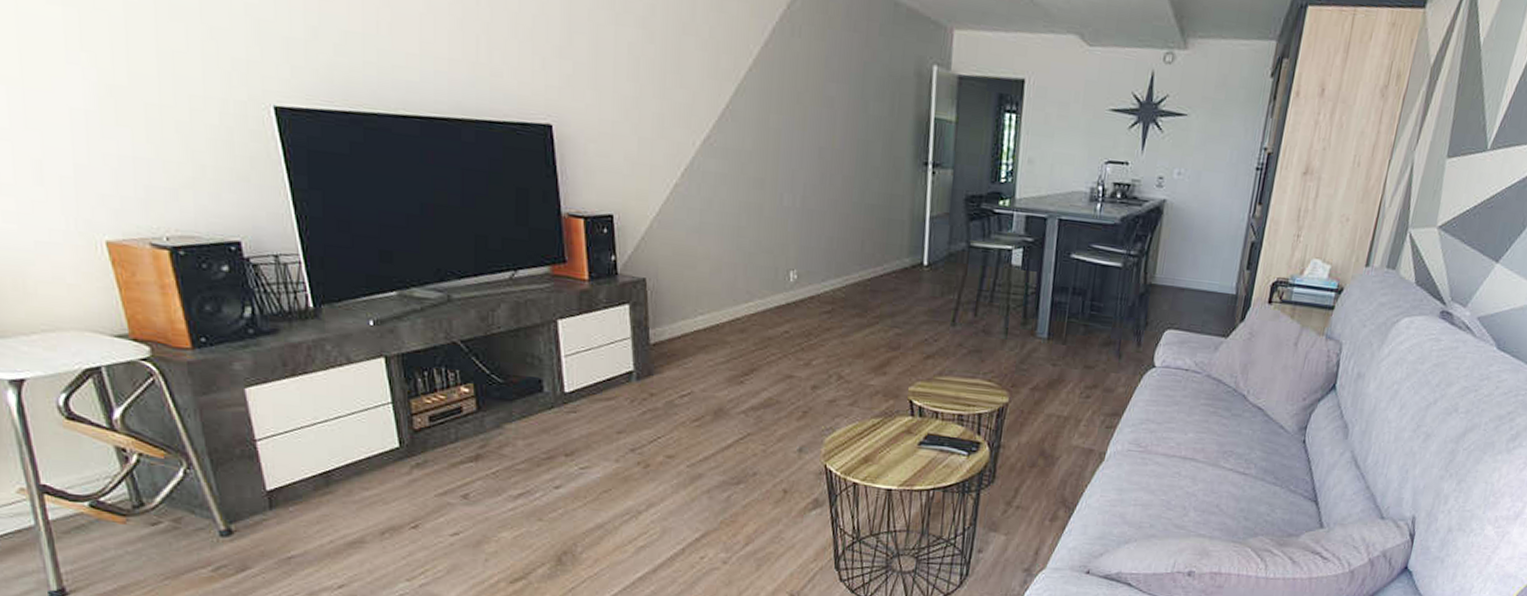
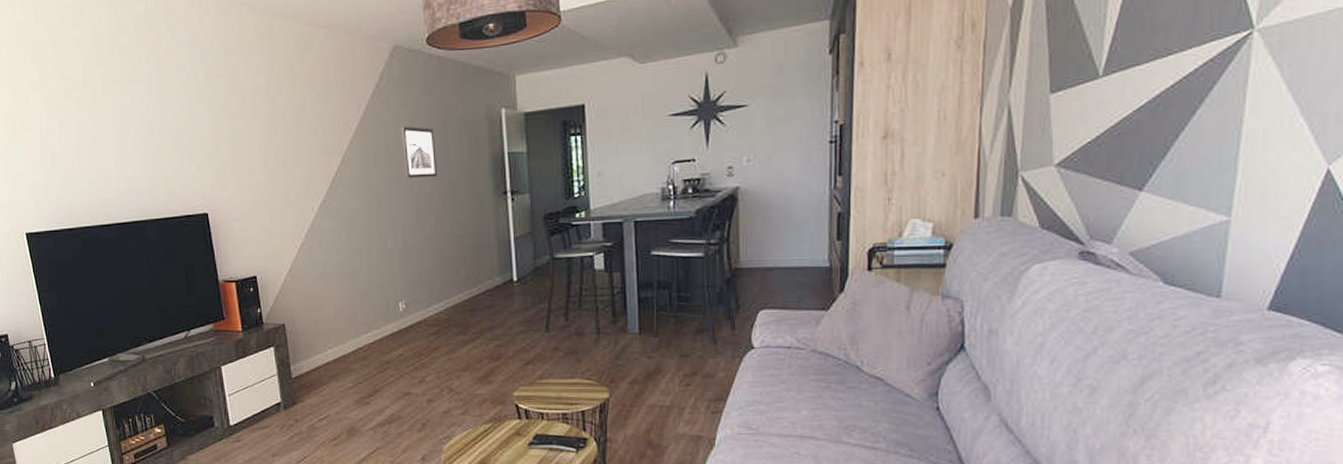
wall art: none [812,62,853,131] -> present [401,126,438,178]

